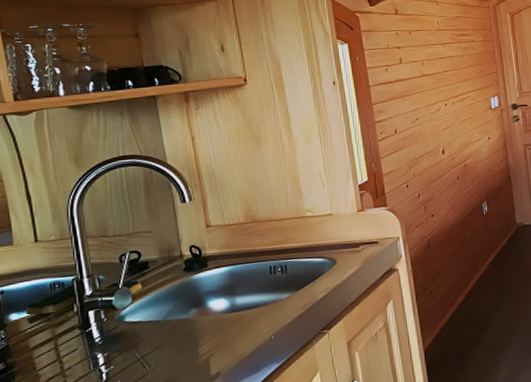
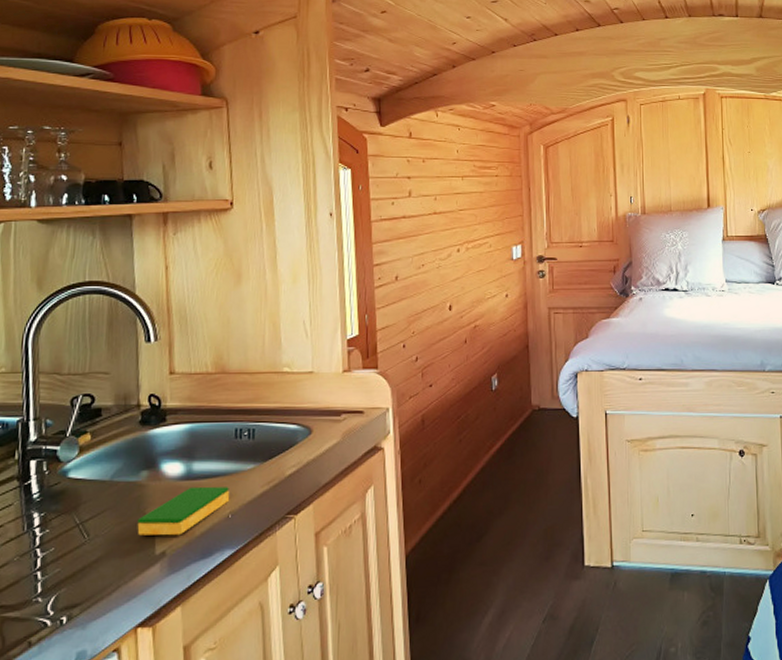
dish sponge: none [192,314,271,362] -> present [137,486,230,536]

